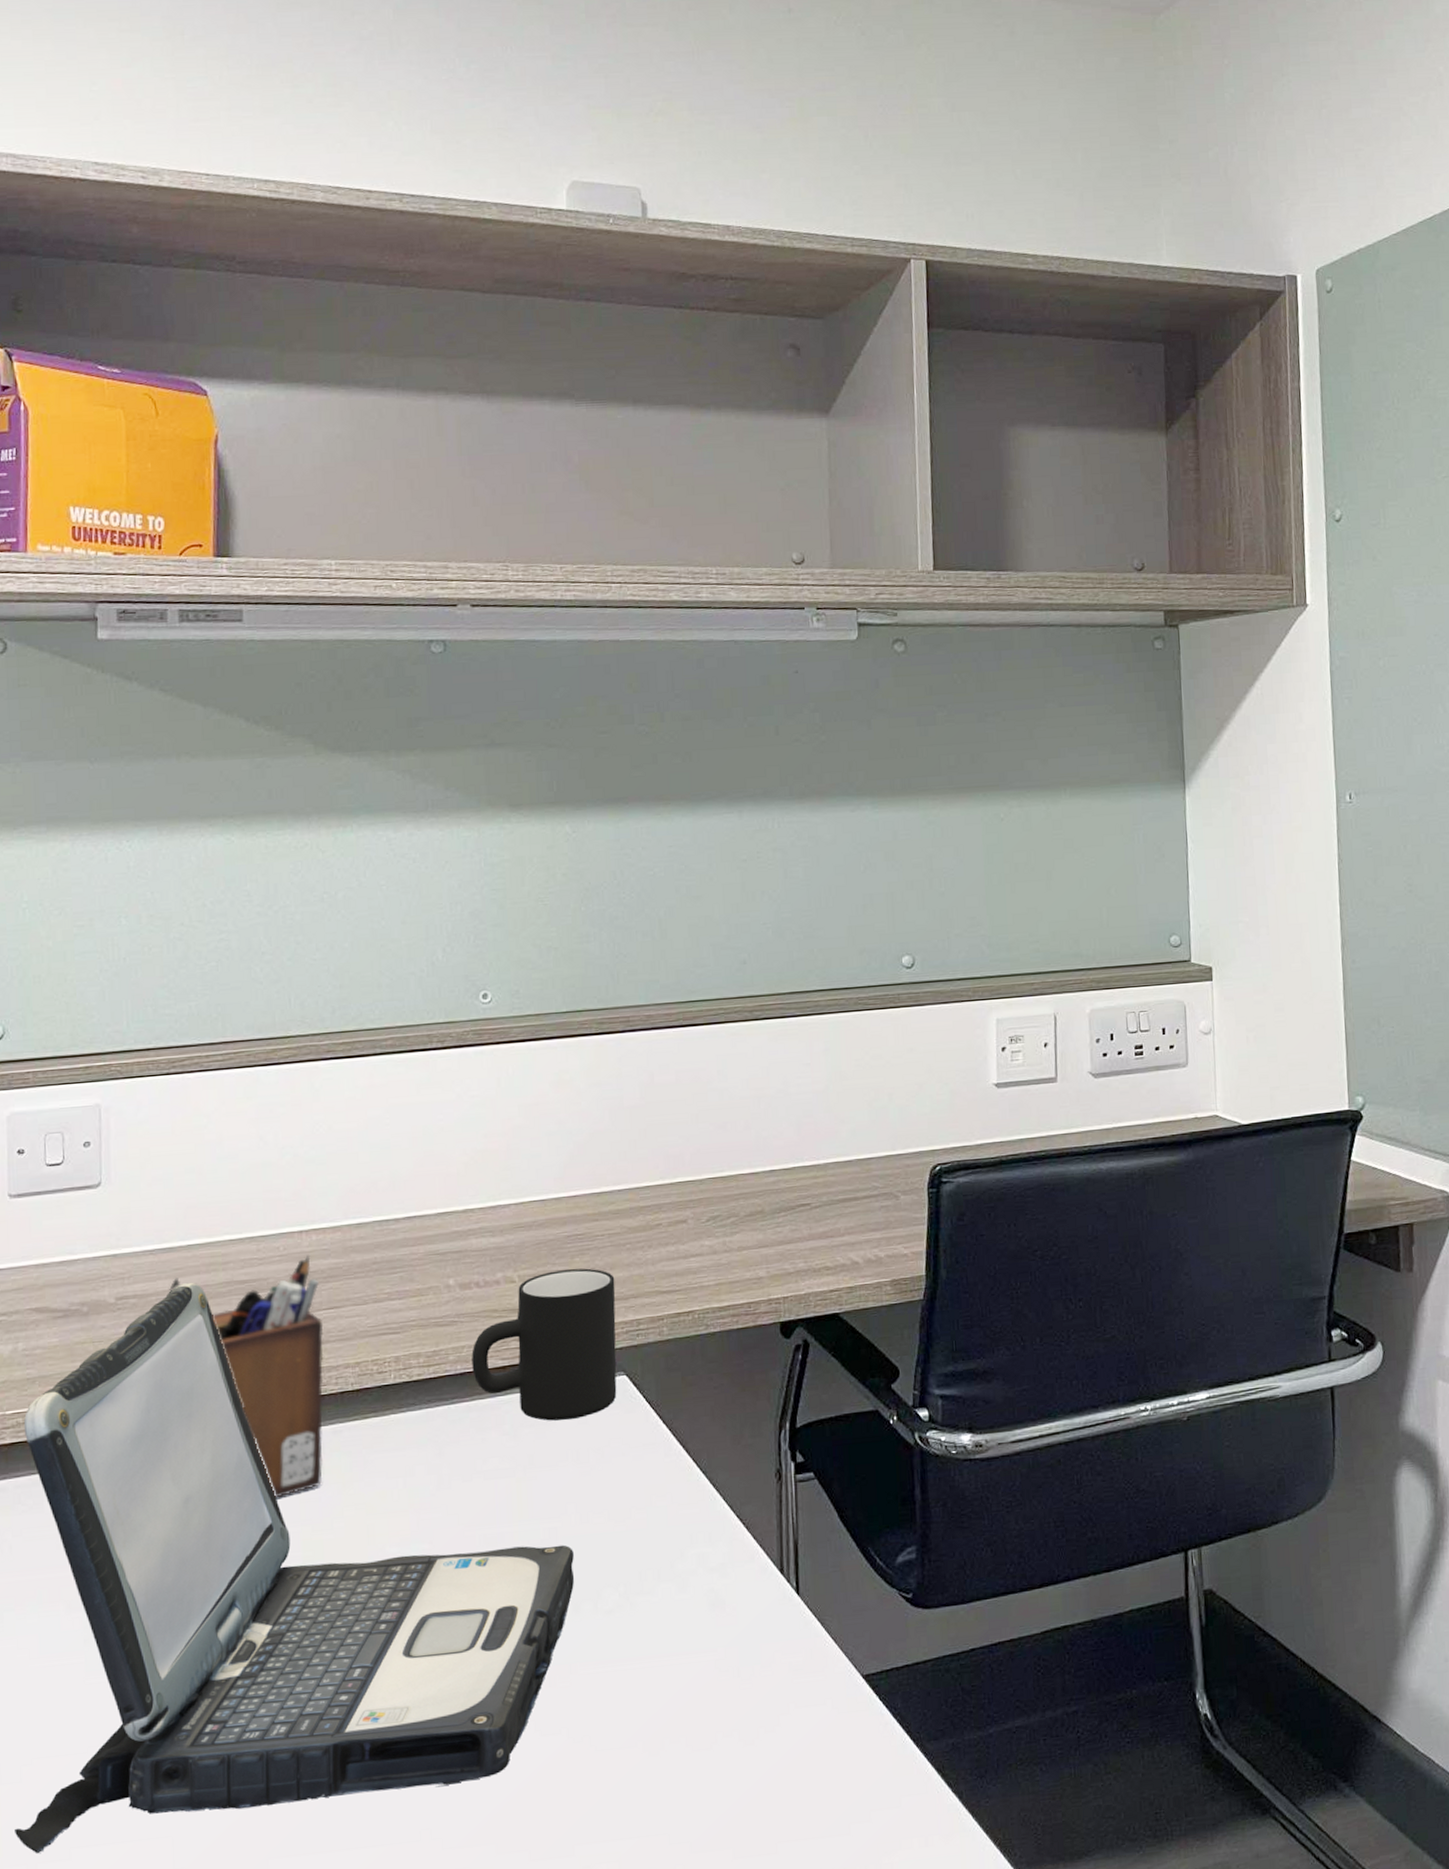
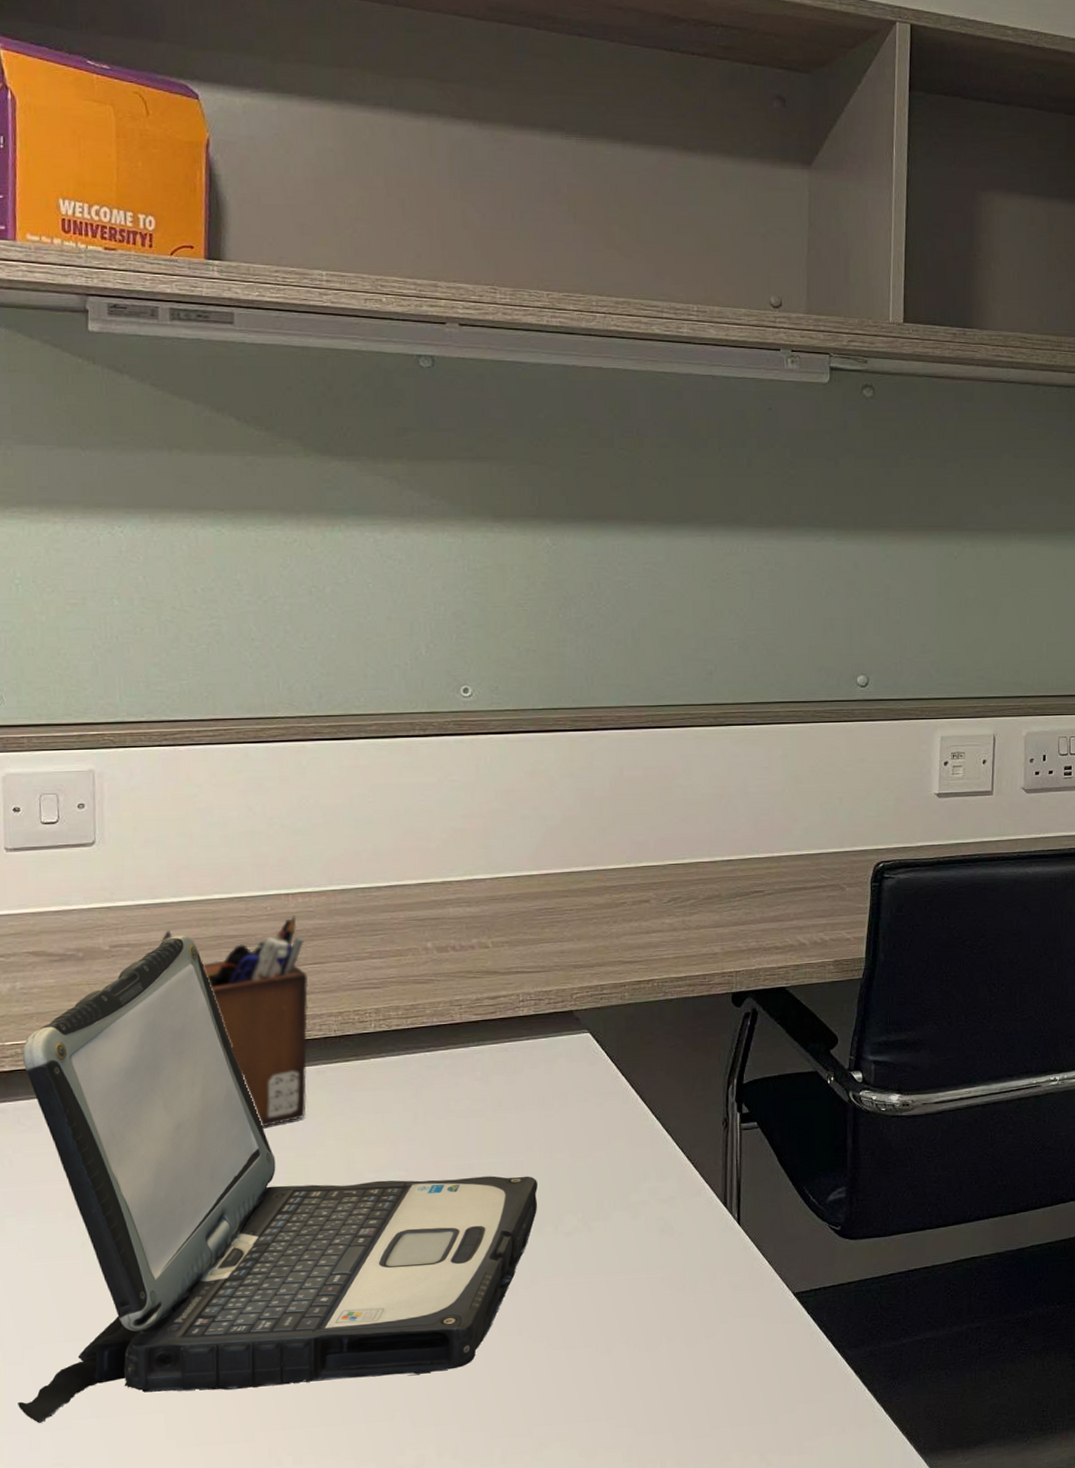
mug: present [471,1268,617,1421] -> none [447,938,582,1070]

